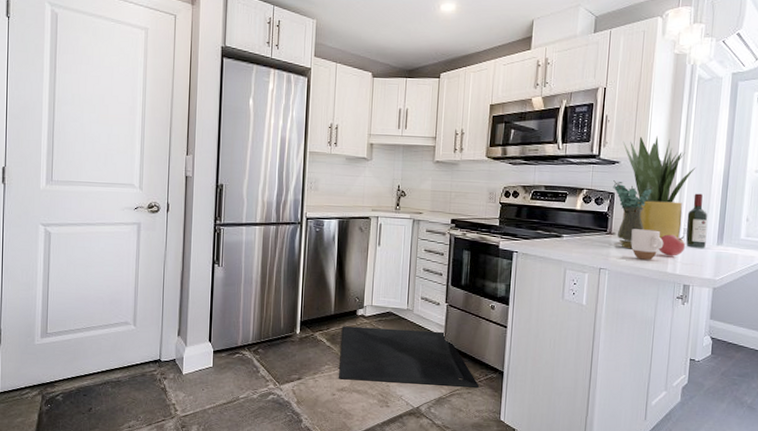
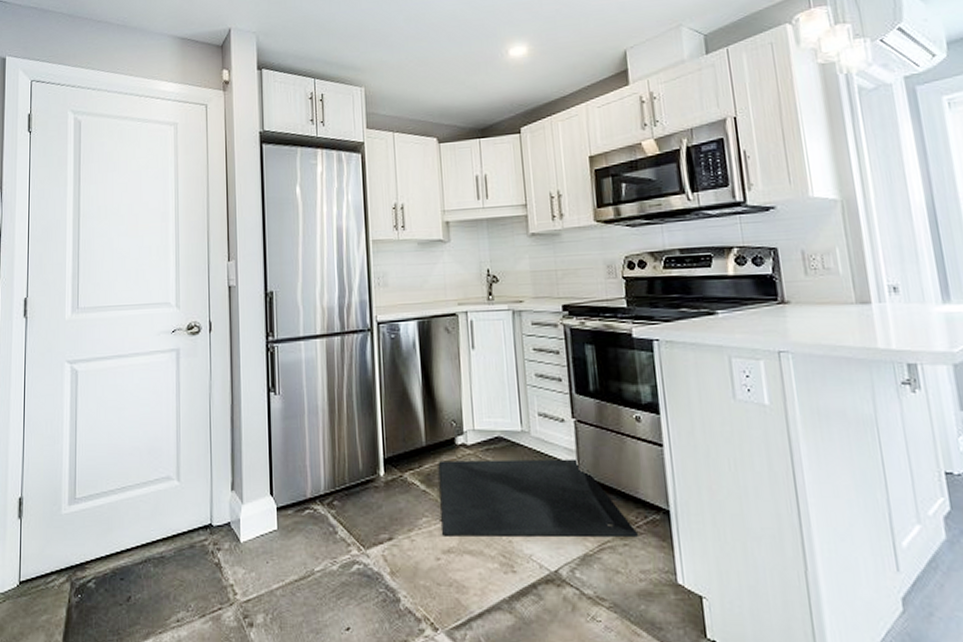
vase: present [613,180,653,249] -> none [772,231,830,321]
planter: present [623,136,696,239] -> none [773,168,885,303]
mug: present [631,229,664,260] -> none [812,291,864,334]
fruit: present [658,234,685,257] -> none [857,295,896,326]
wine bottle: present [686,193,708,249] -> none [887,235,927,312]

